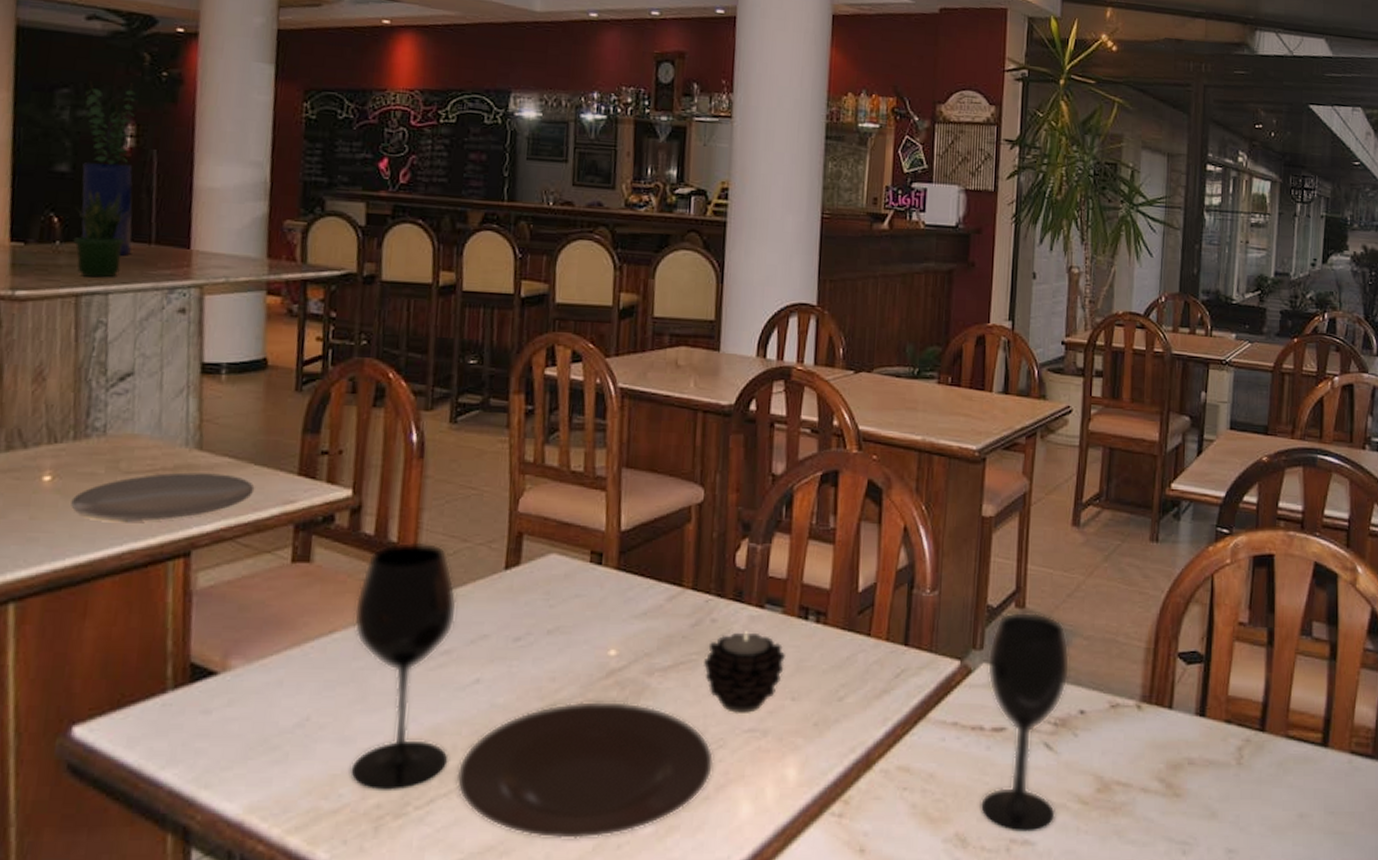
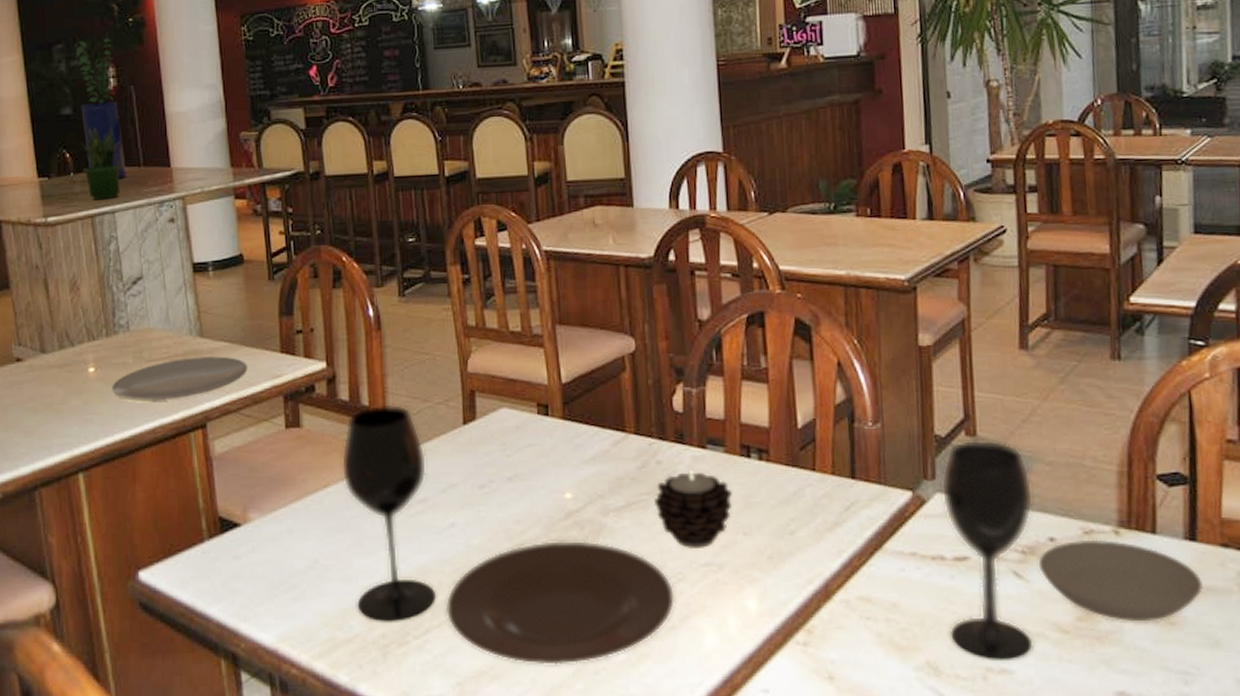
saucer: none [1068,713,1207,794] -> present [1038,539,1203,622]

